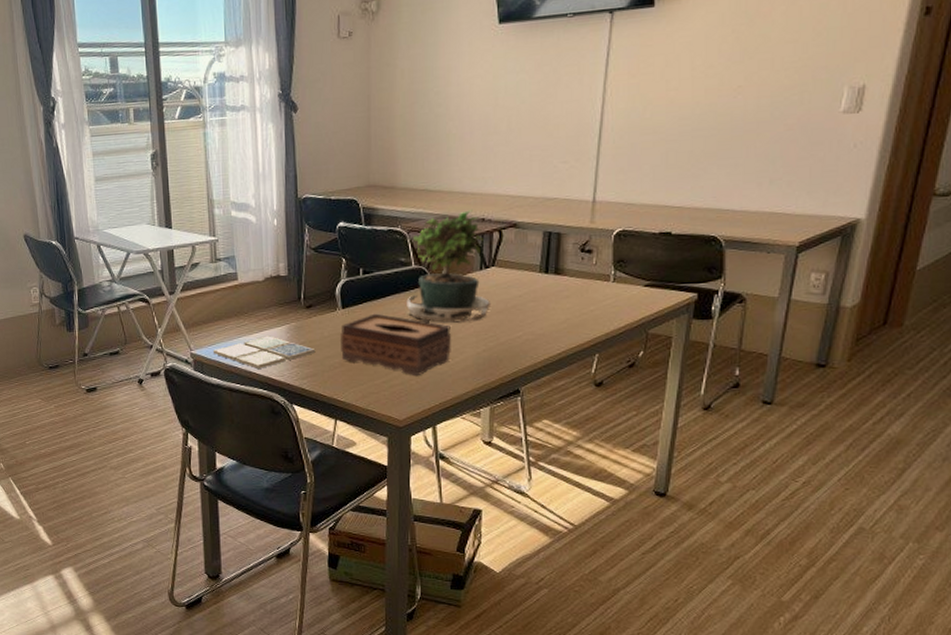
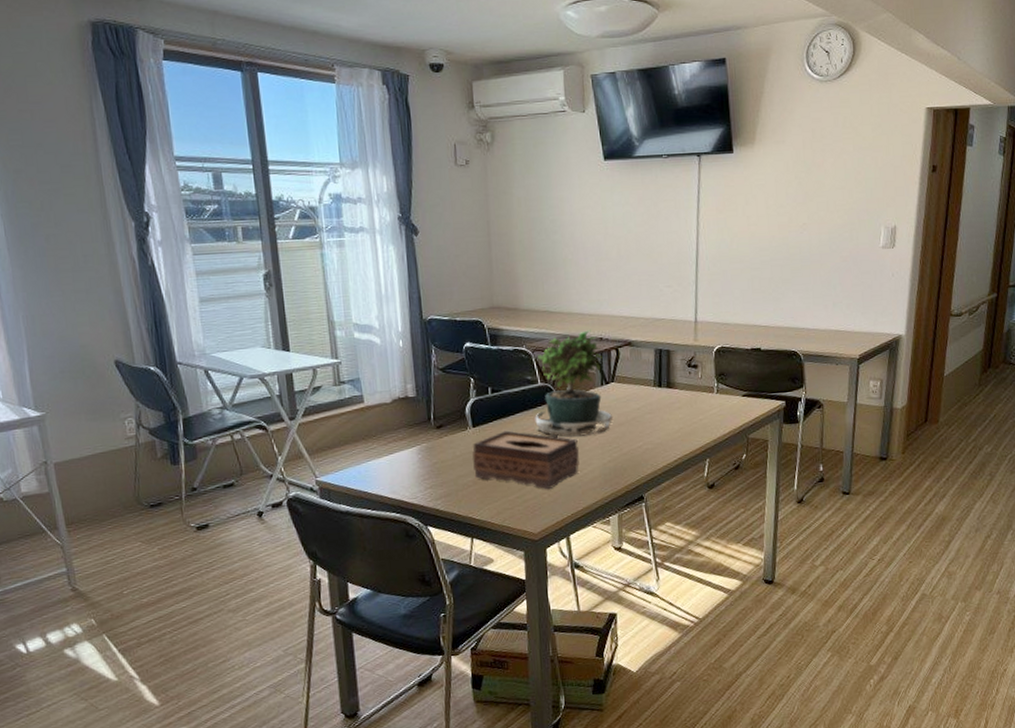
drink coaster: present [212,336,316,369] -> none [340,458,449,492]

